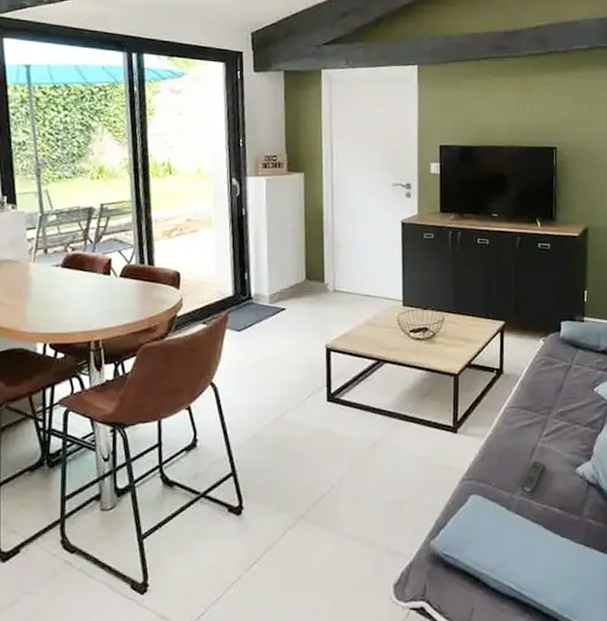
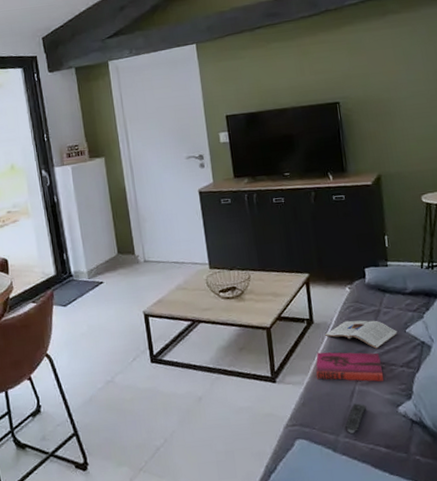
hardback book: none [500,405,567,440] -> present [316,352,384,382]
magazine: none [513,374,586,406] -> present [324,320,398,349]

